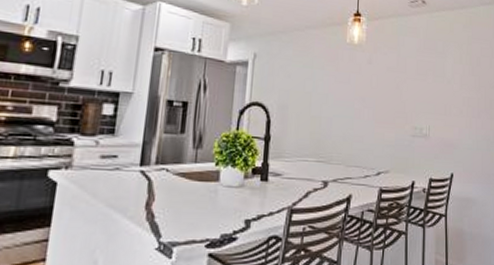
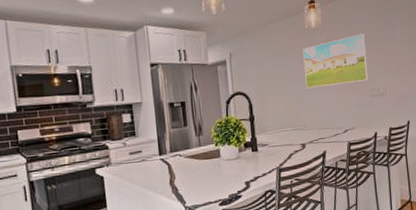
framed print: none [338,60,413,117] -> present [303,33,369,89]

